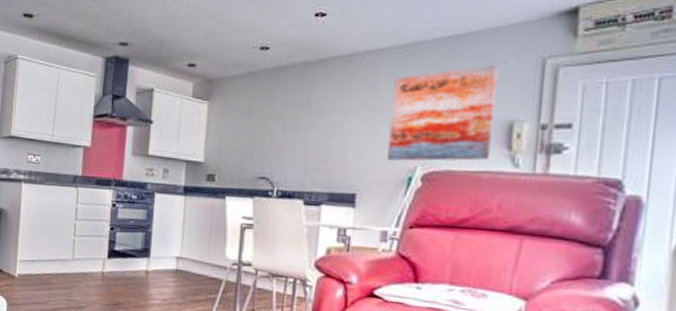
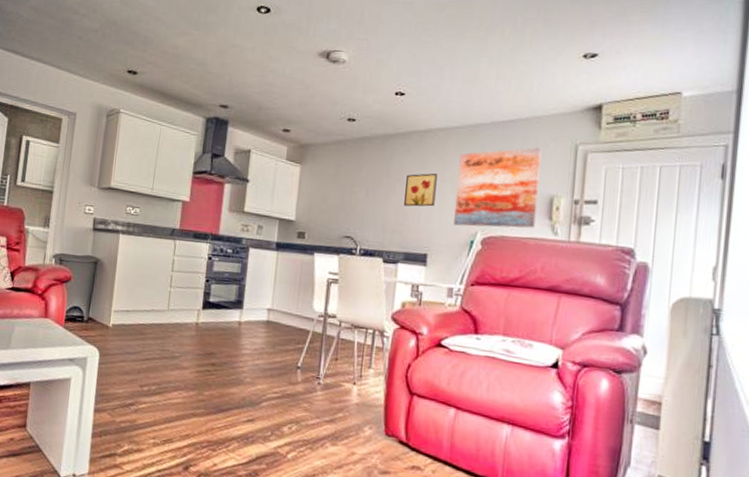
wall art: none [327,101,367,142] -> present [404,172,437,207]

